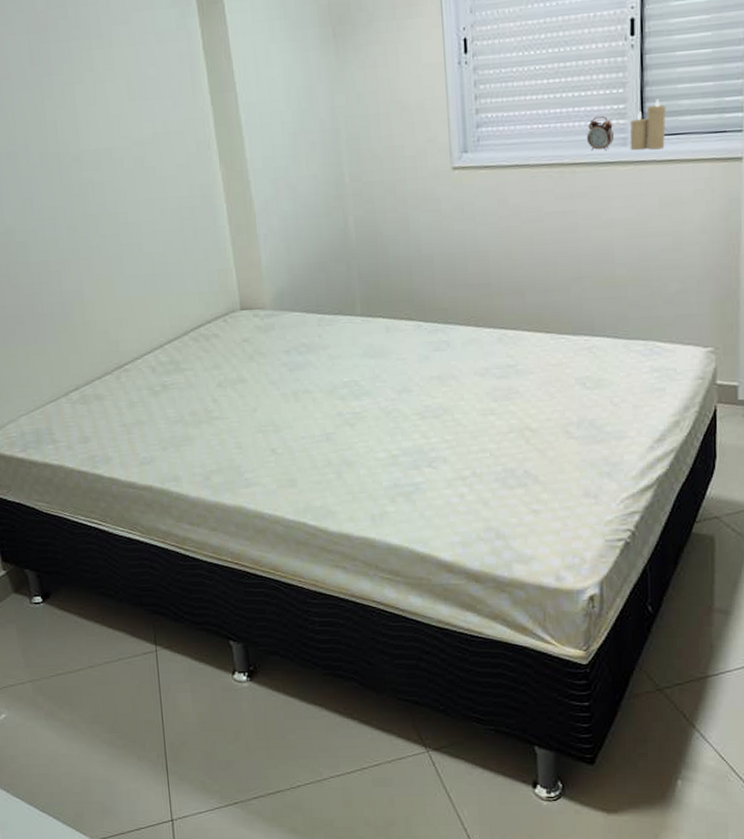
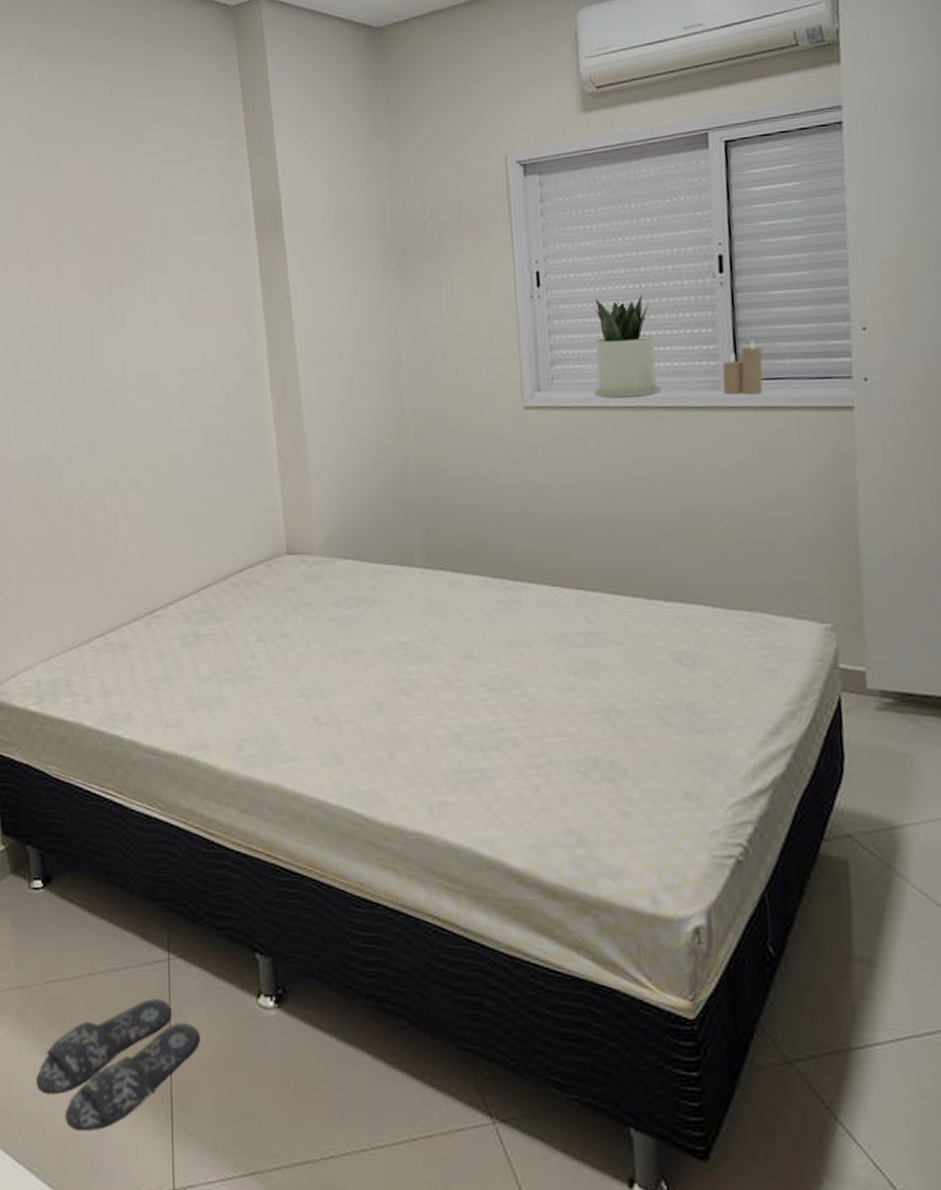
slippers: none [50,681,186,783] -> present [36,999,200,1130]
planter: none [513,58,578,158] -> present [592,295,664,399]
alarm clock: present [587,115,614,151] -> none [674,356,704,394]

